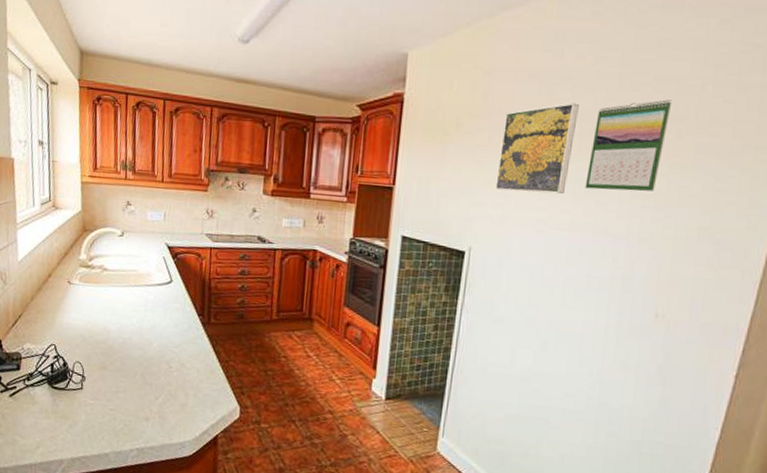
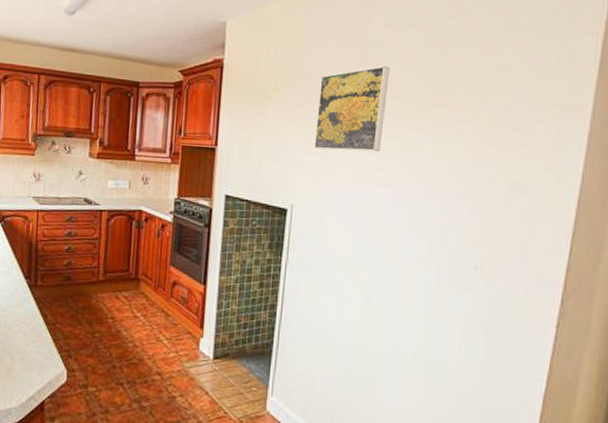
calendar: present [585,99,673,192] -> none [399,61,477,148]

